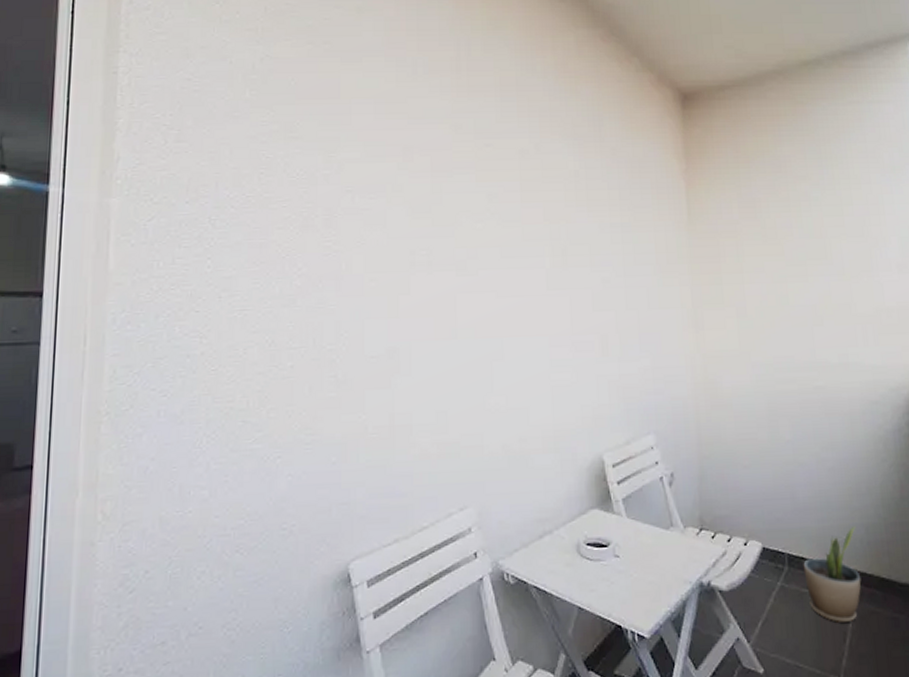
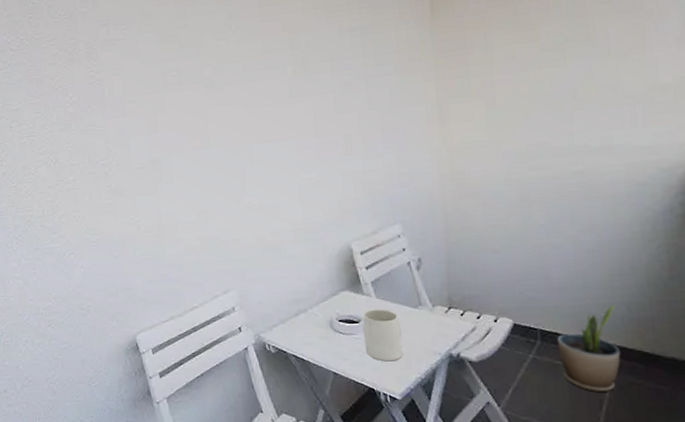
mug: none [611,530,653,593] -> present [362,309,403,362]

